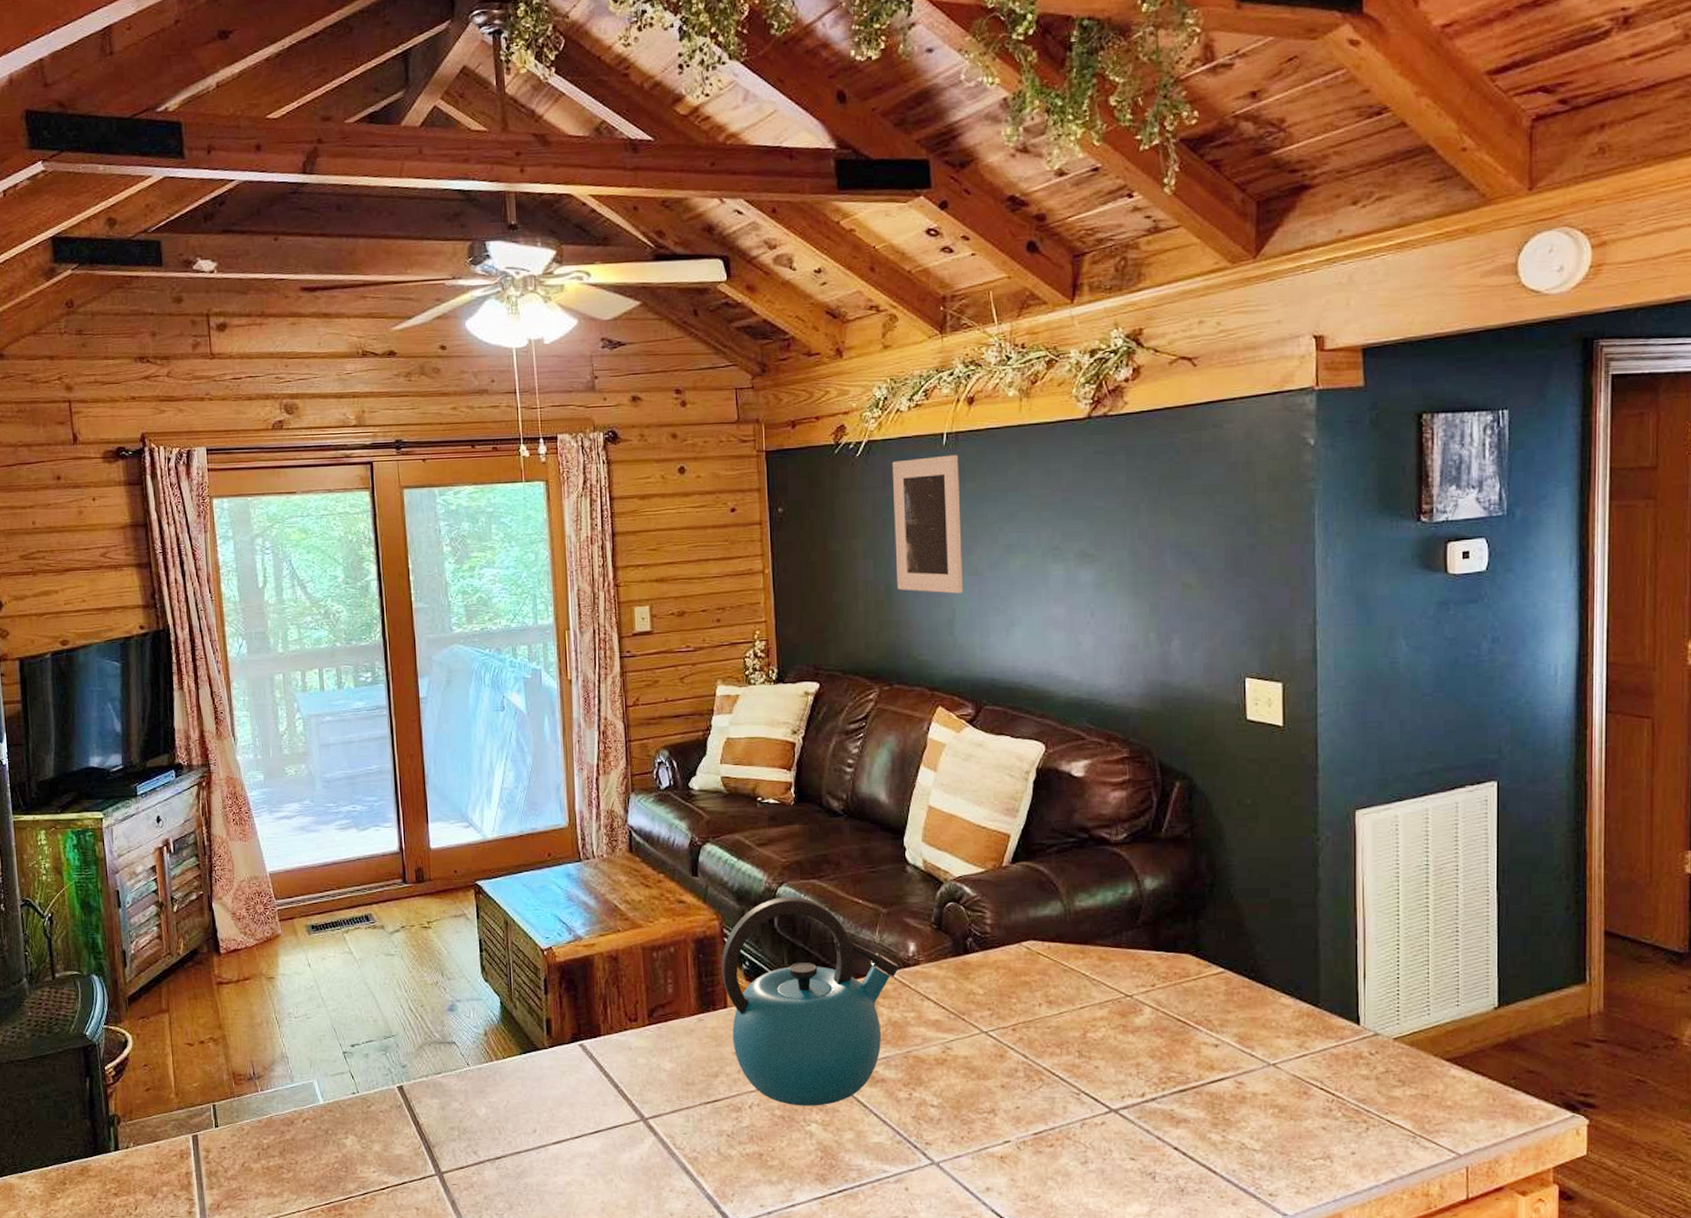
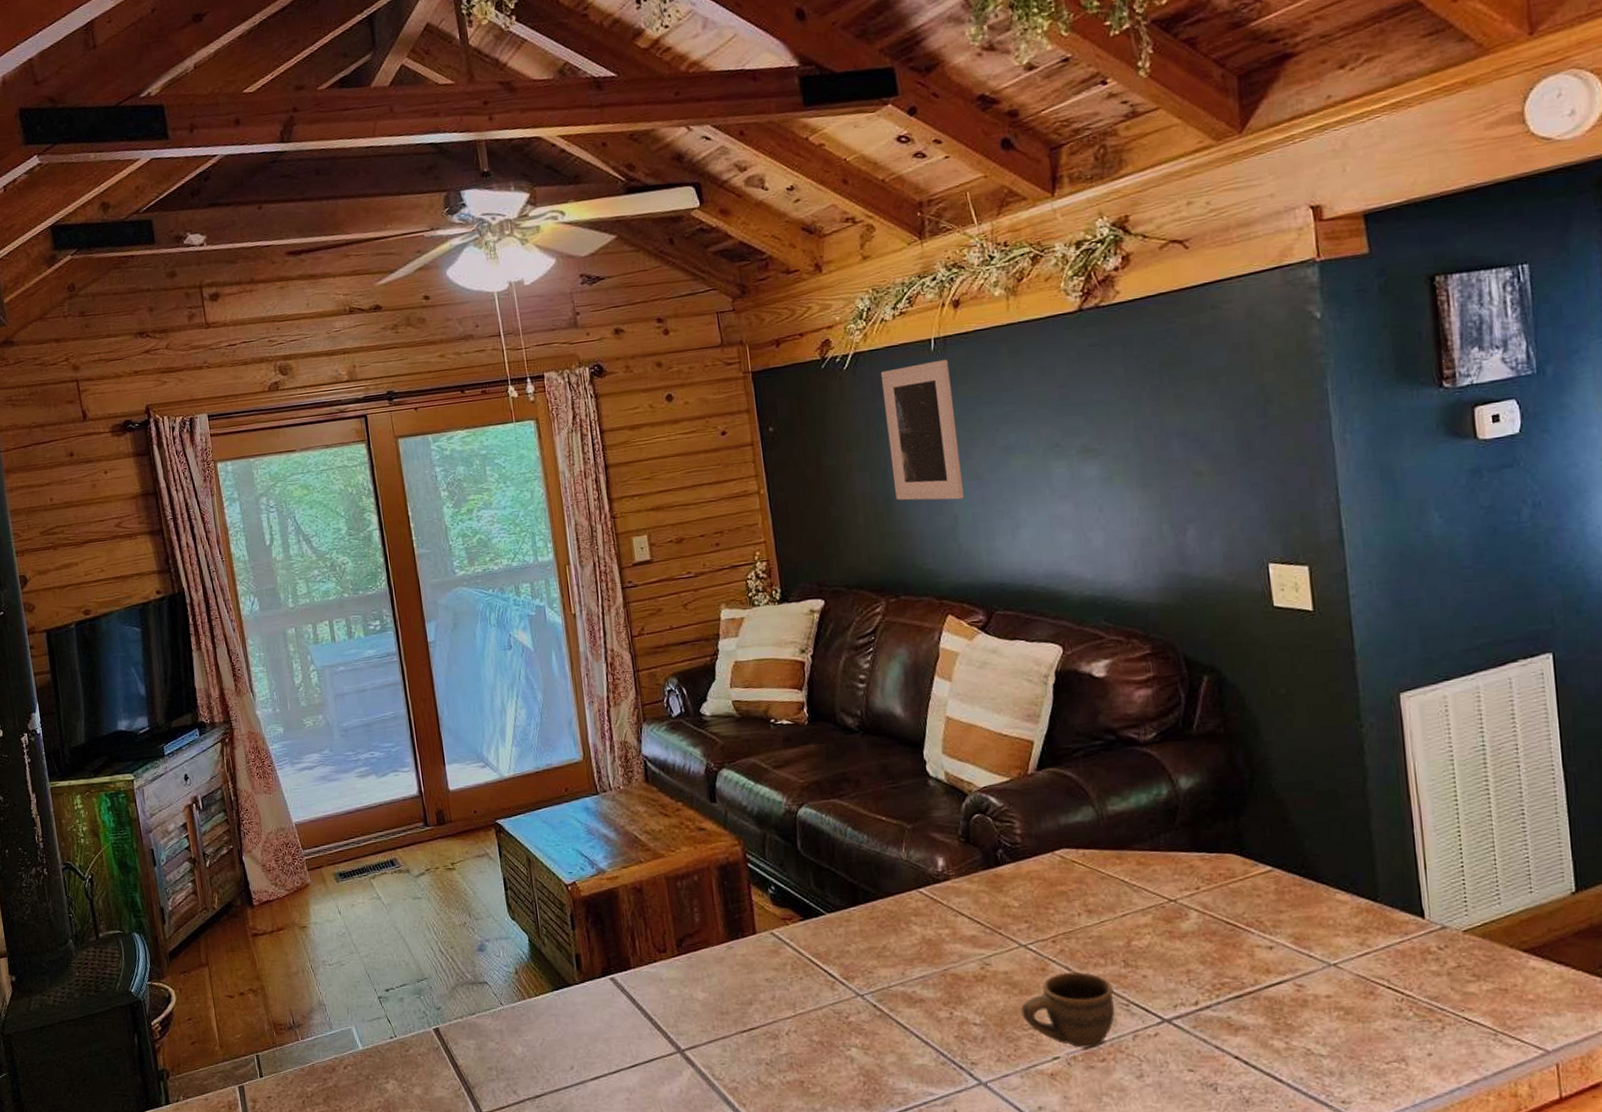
kettle: present [721,897,899,1106] -> none [746,818,929,1031]
cup: none [978,1059,1066,1133] -> present [1021,971,1115,1048]

